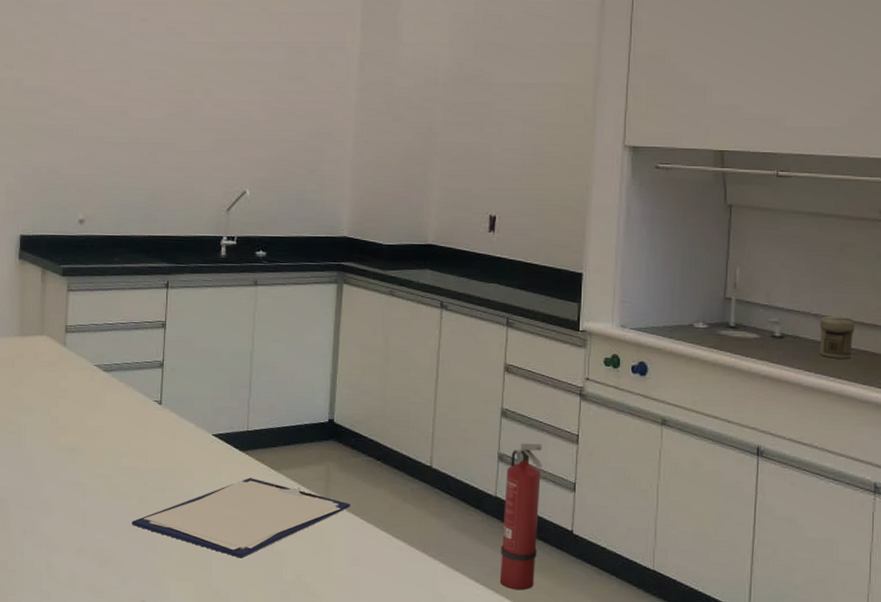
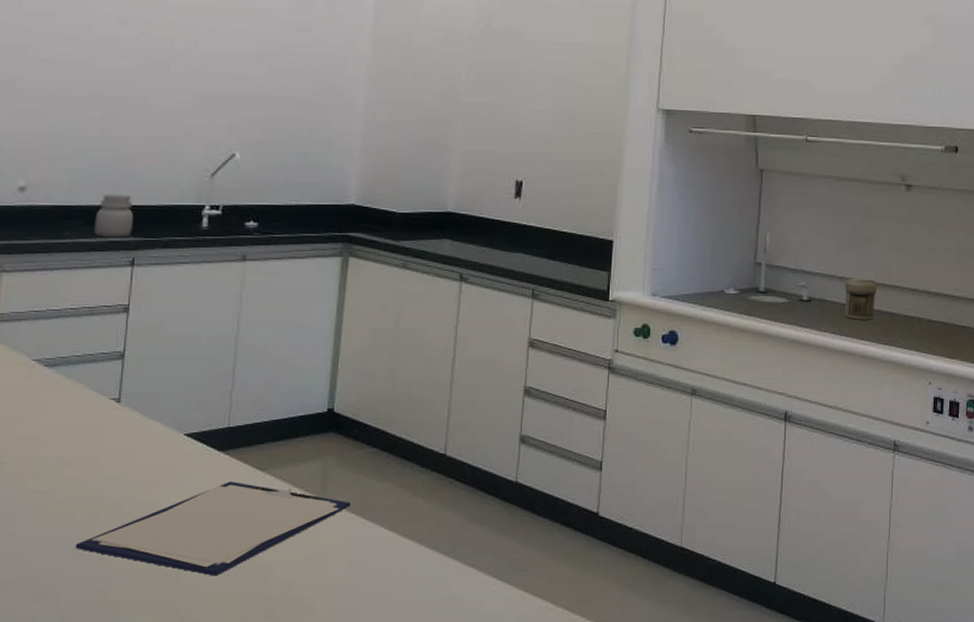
jar: none [137,226,166,264] -> present [94,193,133,238]
fire extinguisher: present [500,443,542,590] -> none [520,422,568,581]

